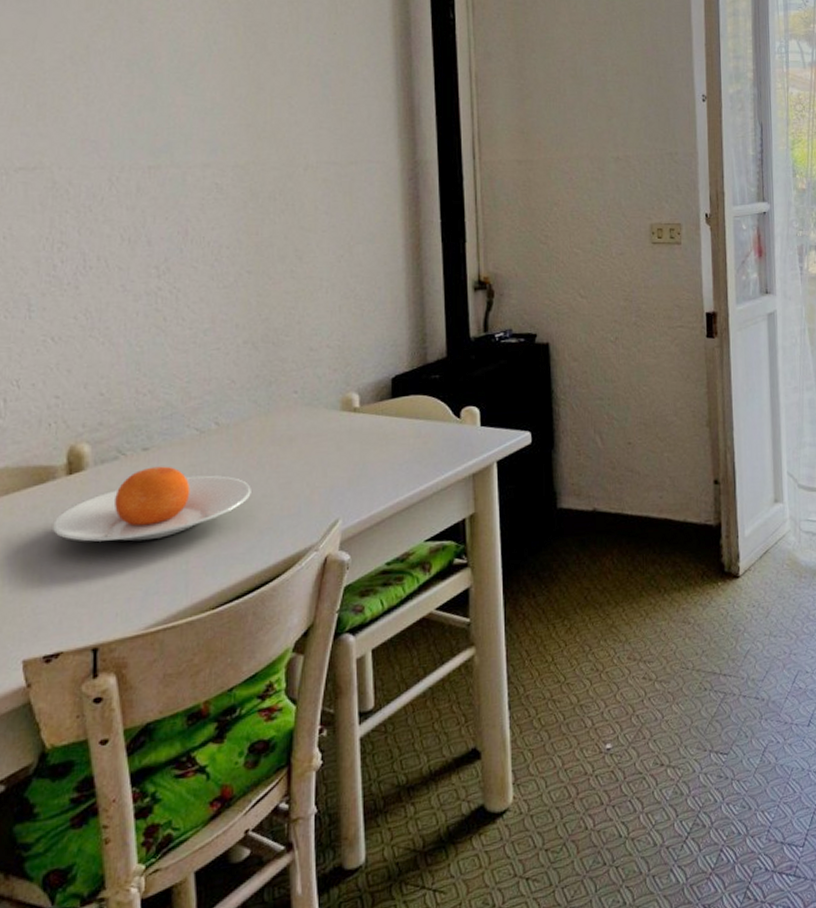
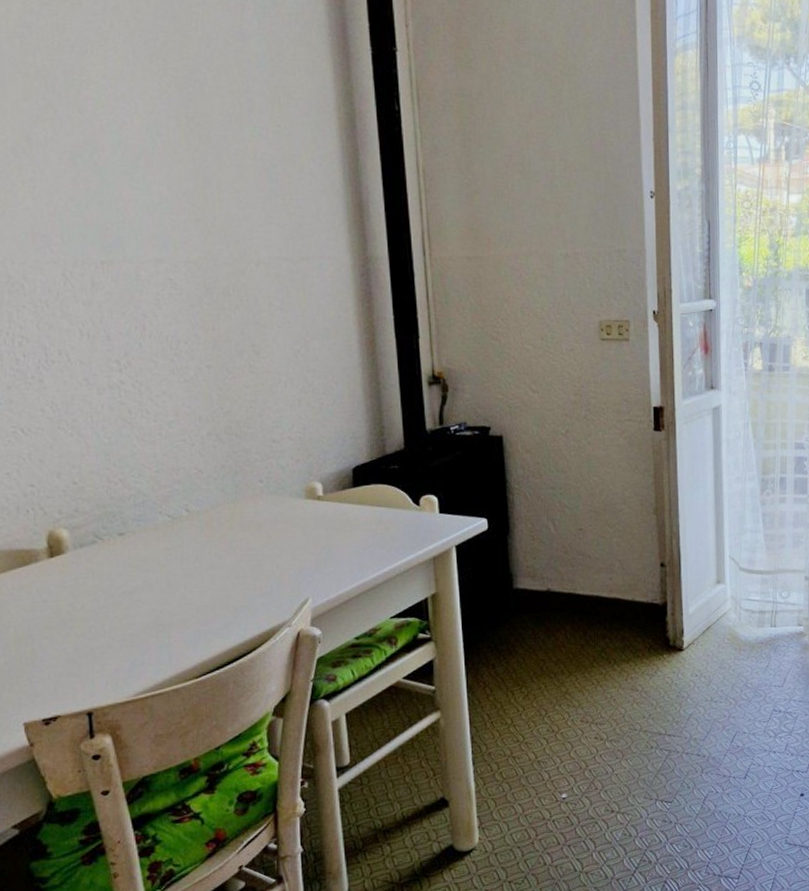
plate: present [51,466,251,542] -> none [39,549,225,619]

